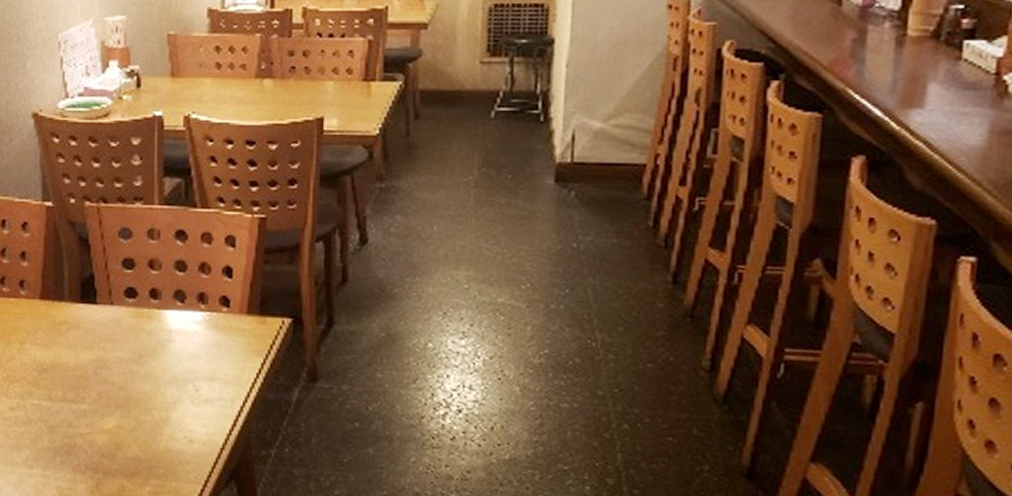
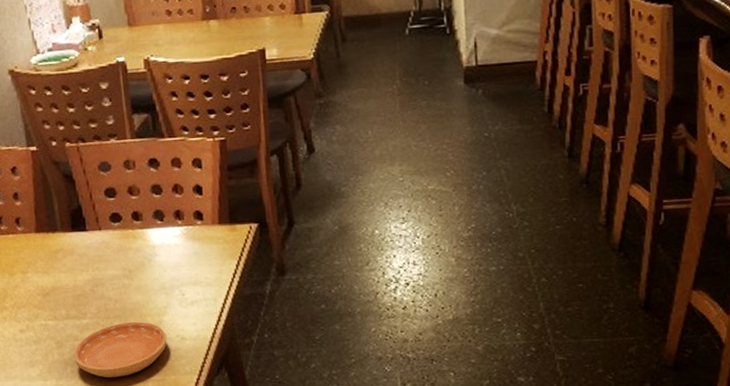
saucer: none [65,413,172,476] -> present [73,321,167,378]

